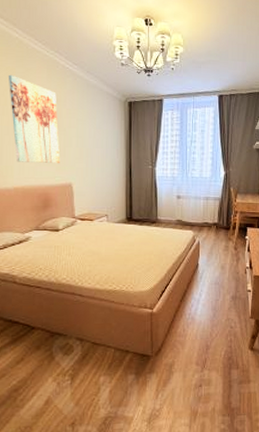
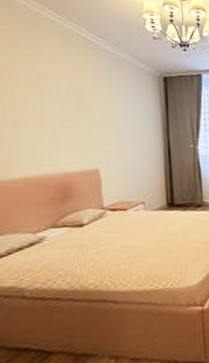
wall art: present [8,74,61,164] -> none [12,46,84,148]

